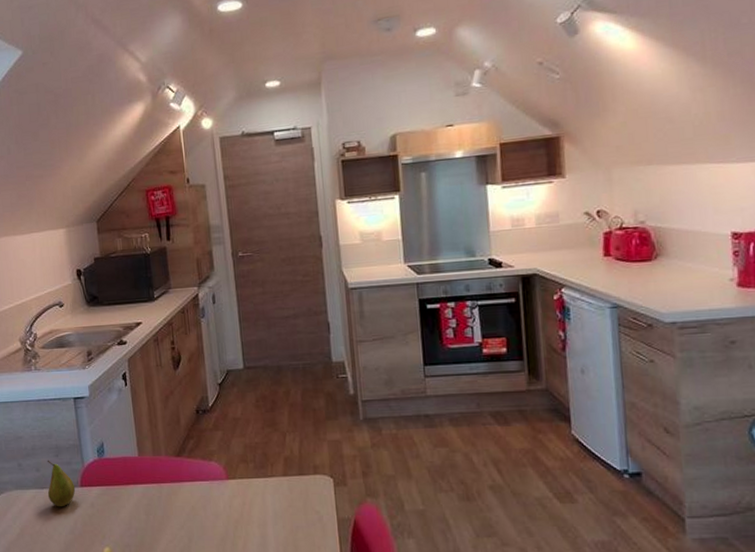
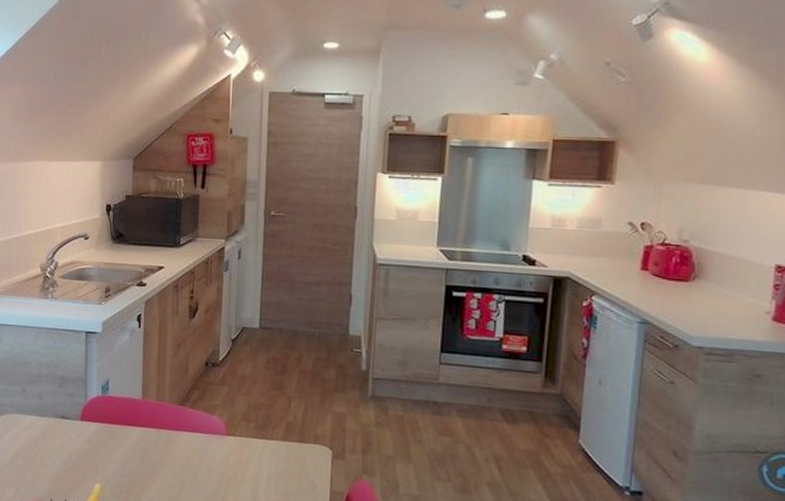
fruit: present [47,460,76,507] -> none [47,389,75,438]

